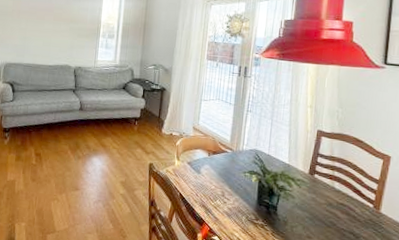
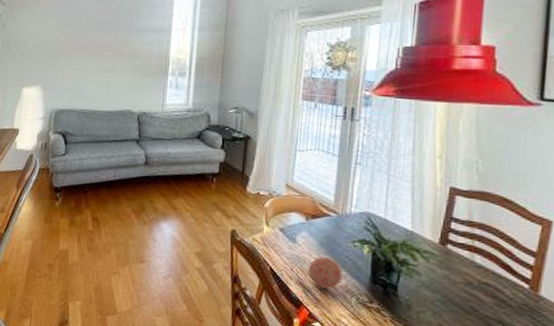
decorative ball: none [209,184,236,210] -> present [307,256,342,290]

